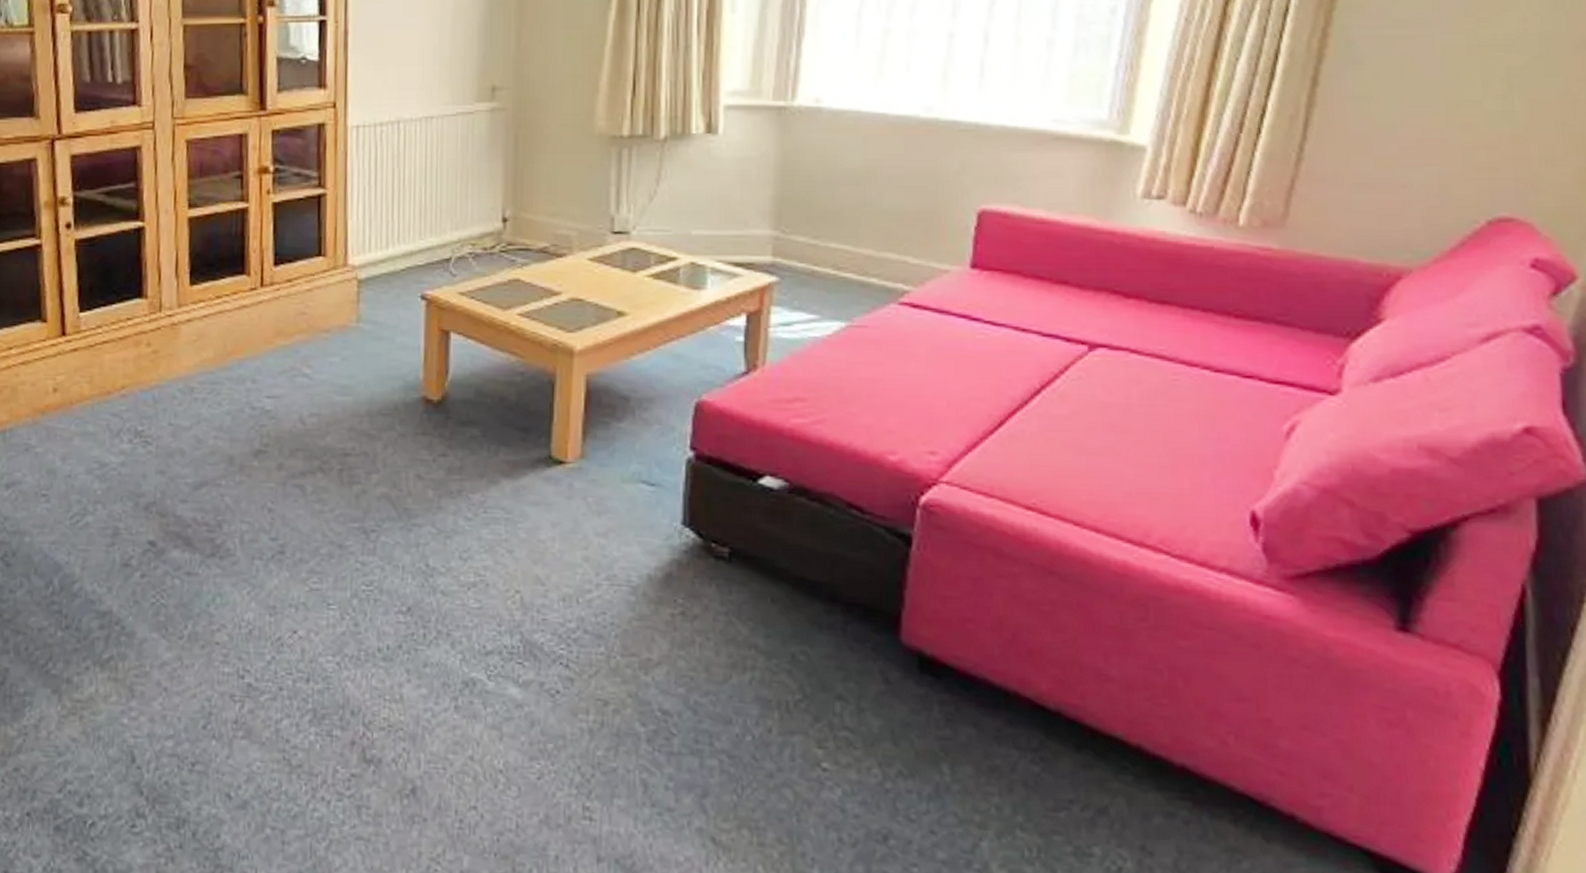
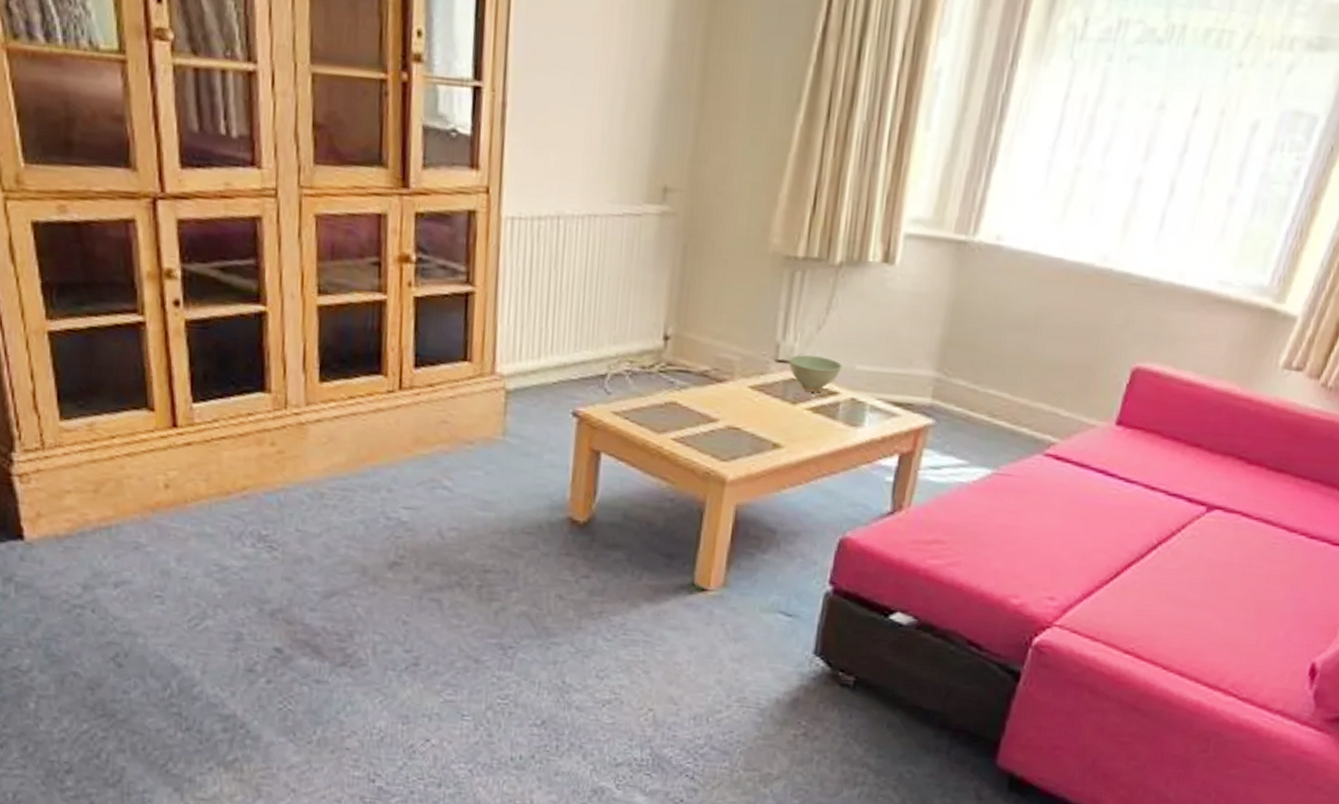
bowl: none [625,225,678,259] -> present [789,354,842,392]

